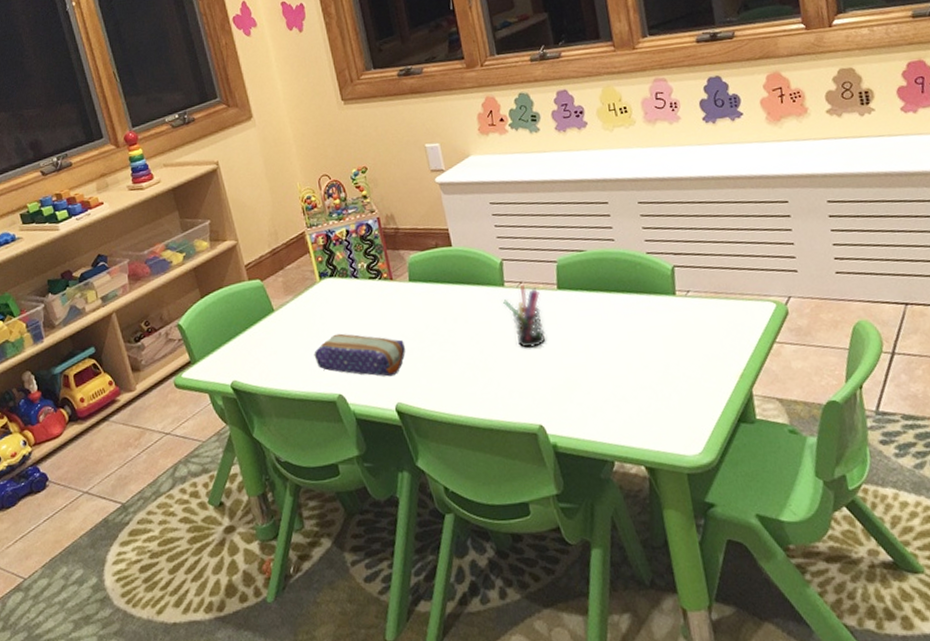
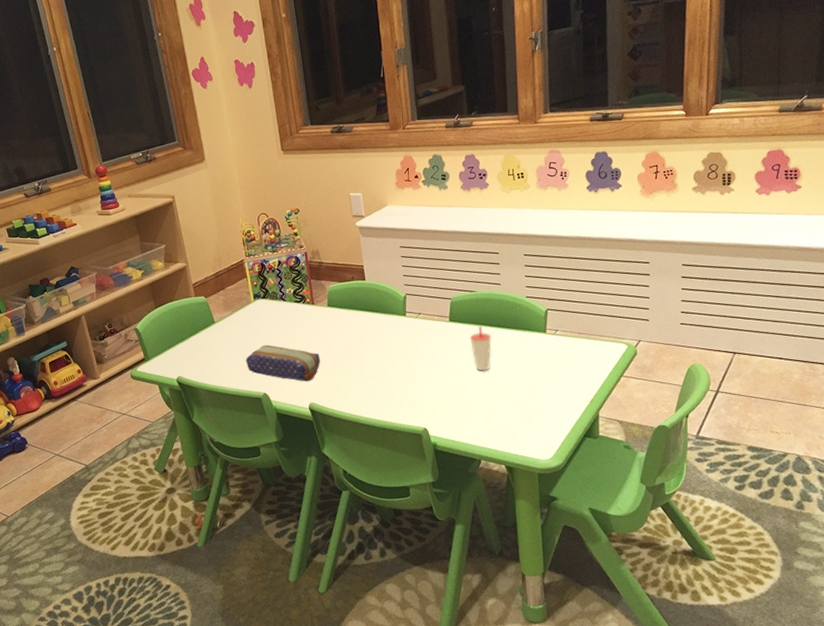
pen holder: present [503,283,546,348] -> none [404,315,436,367]
cup: none [583,292,613,348] -> present [469,326,491,371]

